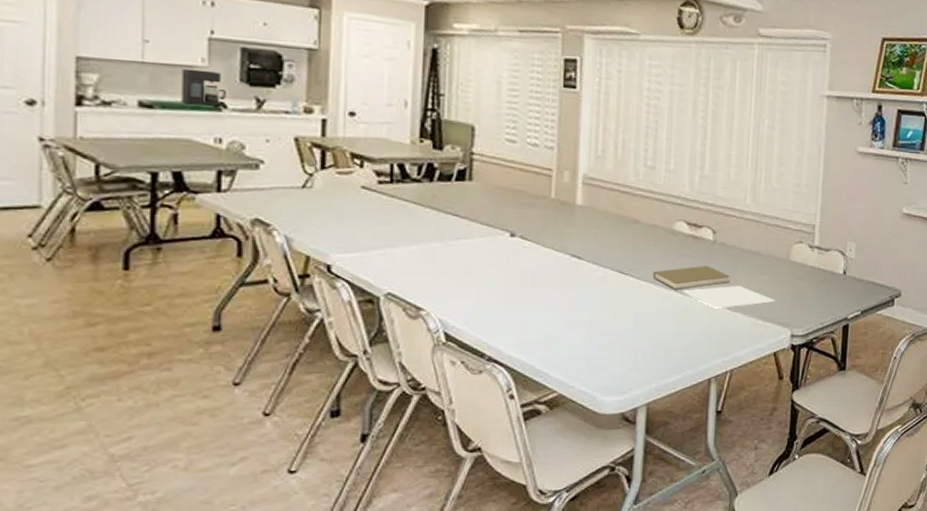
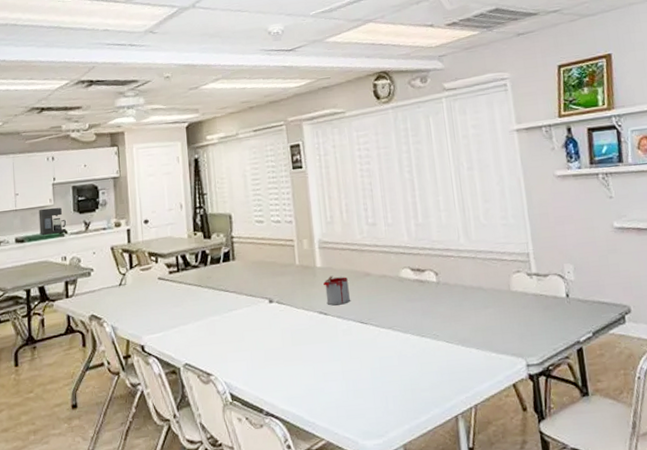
paint can: none [582,217,612,250] -> present [323,276,350,306]
book: present [652,265,730,290] -> none [389,306,458,333]
paper sheet: present [681,286,775,308] -> none [417,322,505,346]

